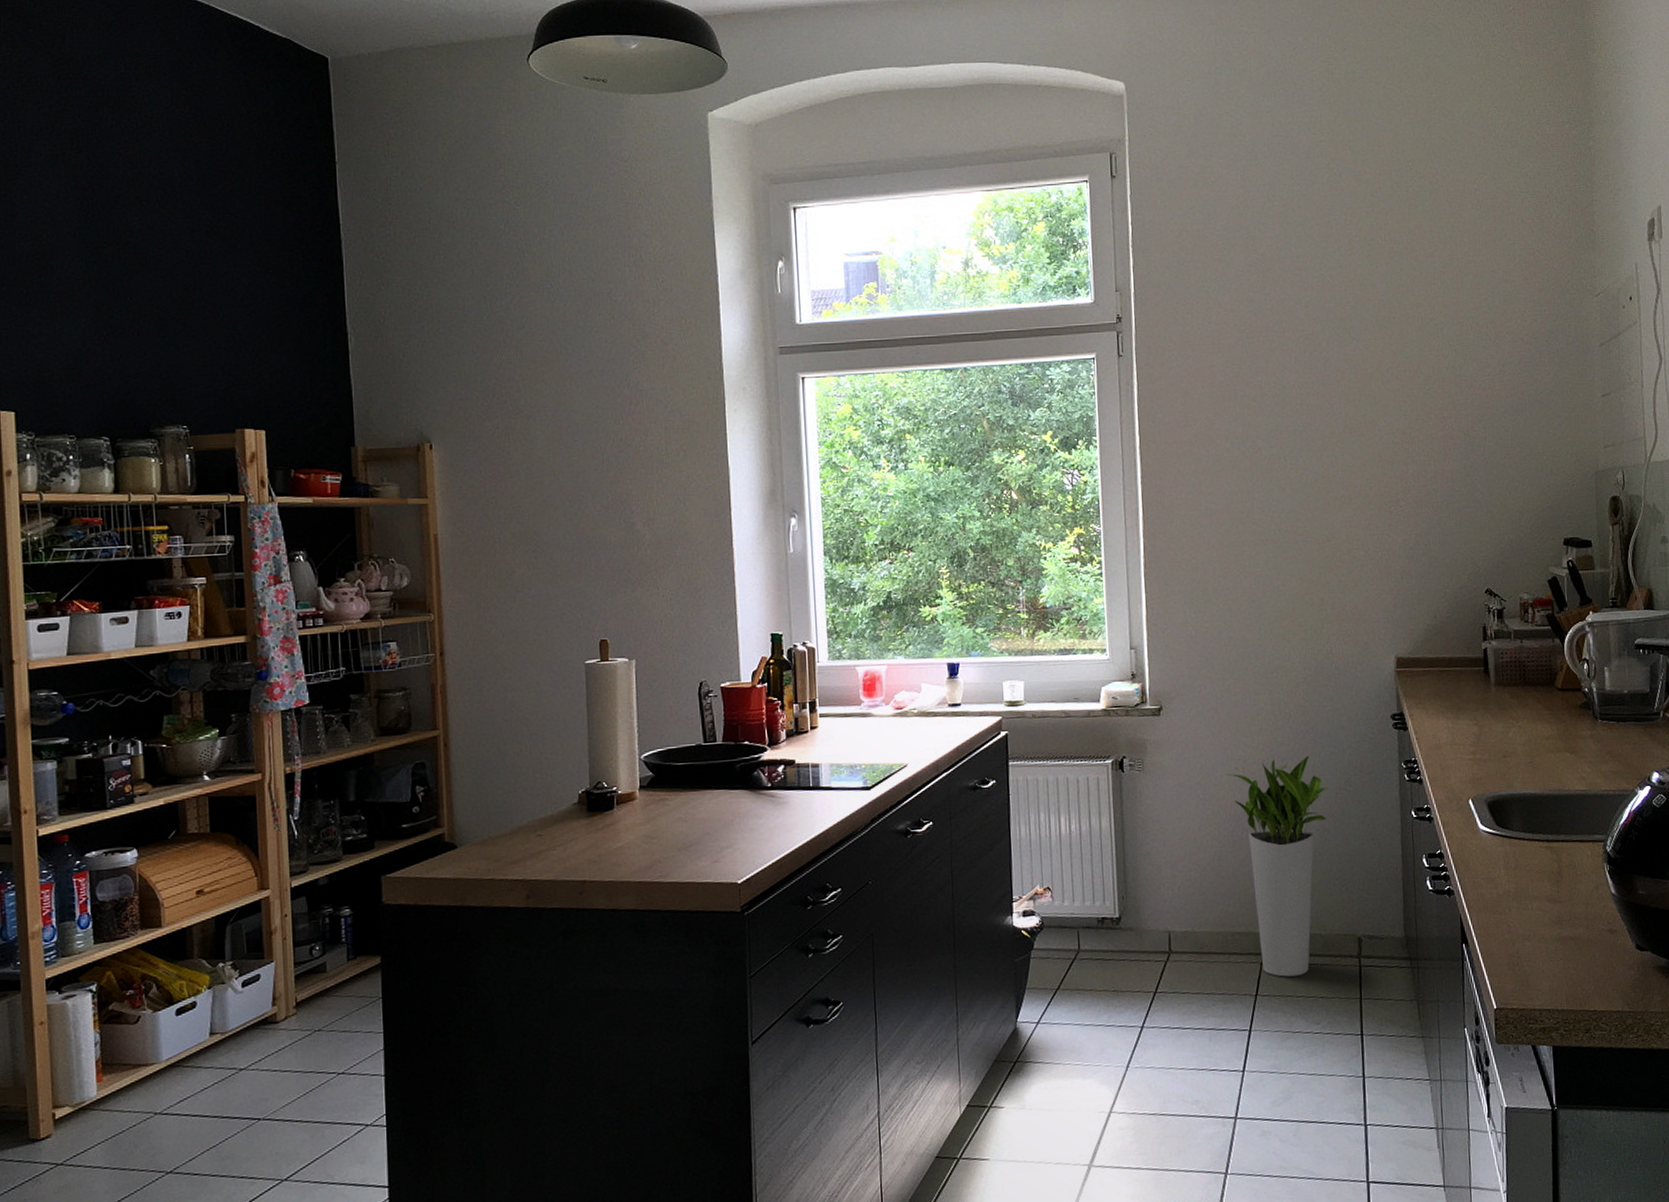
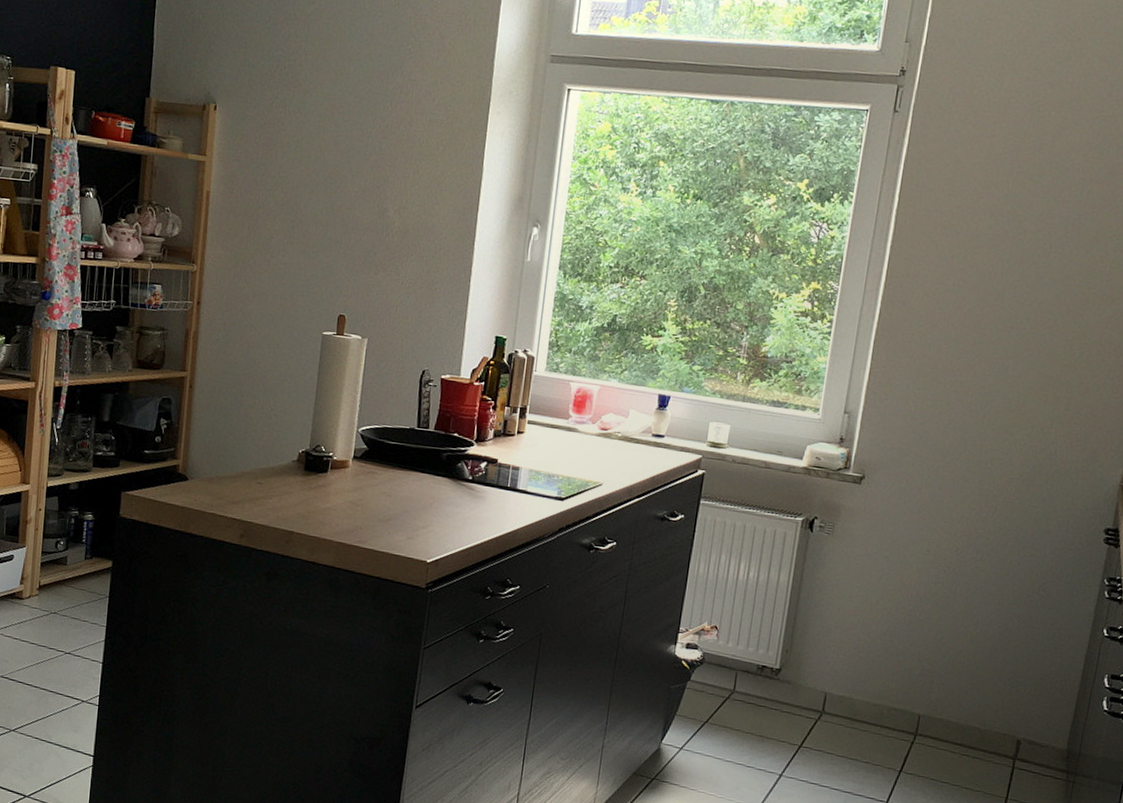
planter: present [1225,755,1329,977] -> none [912,549,1020,763]

